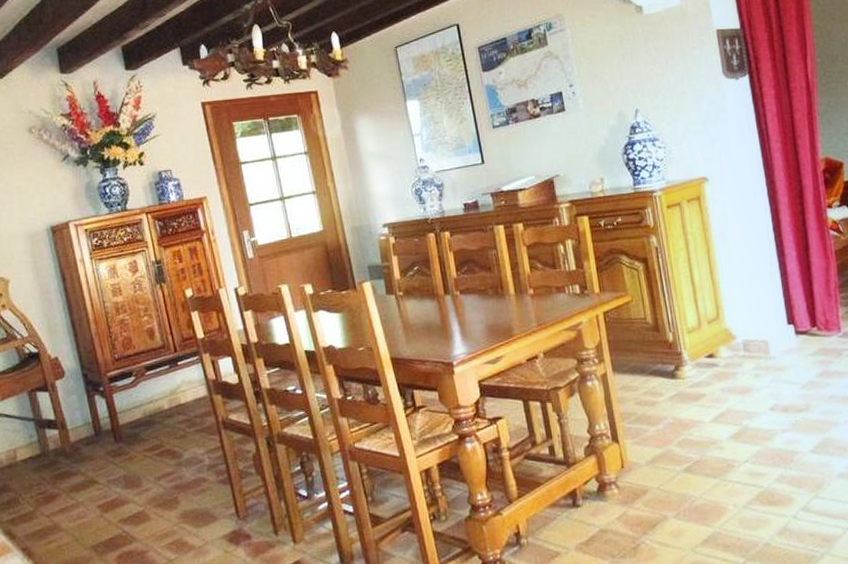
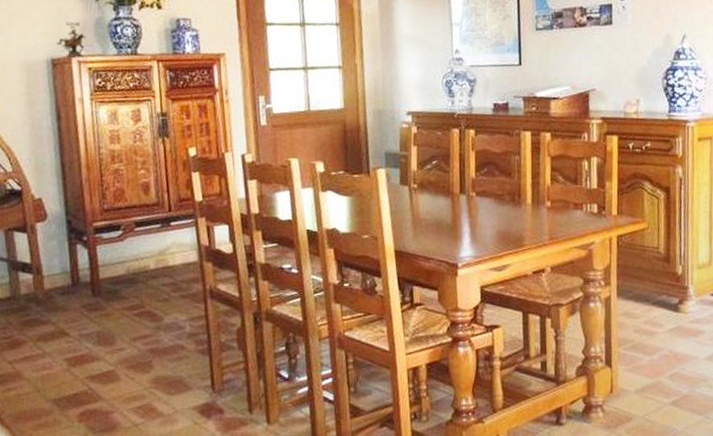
decorative figurine: none [53,188,79,222] -> present [56,21,86,58]

